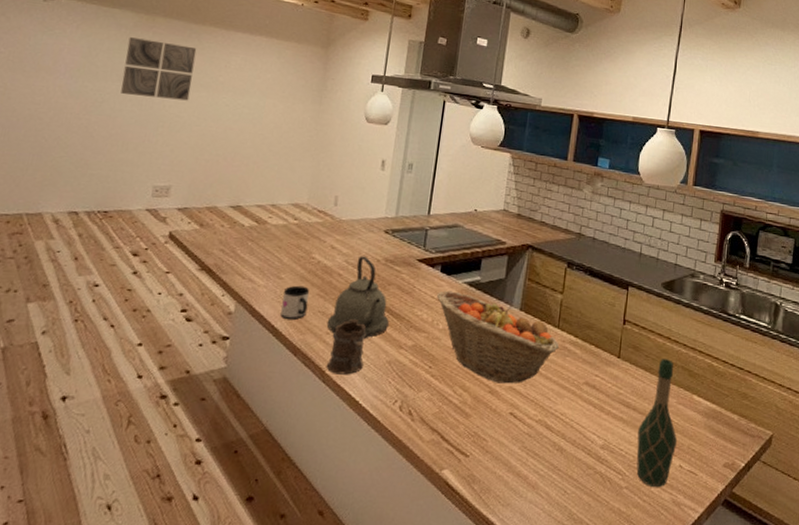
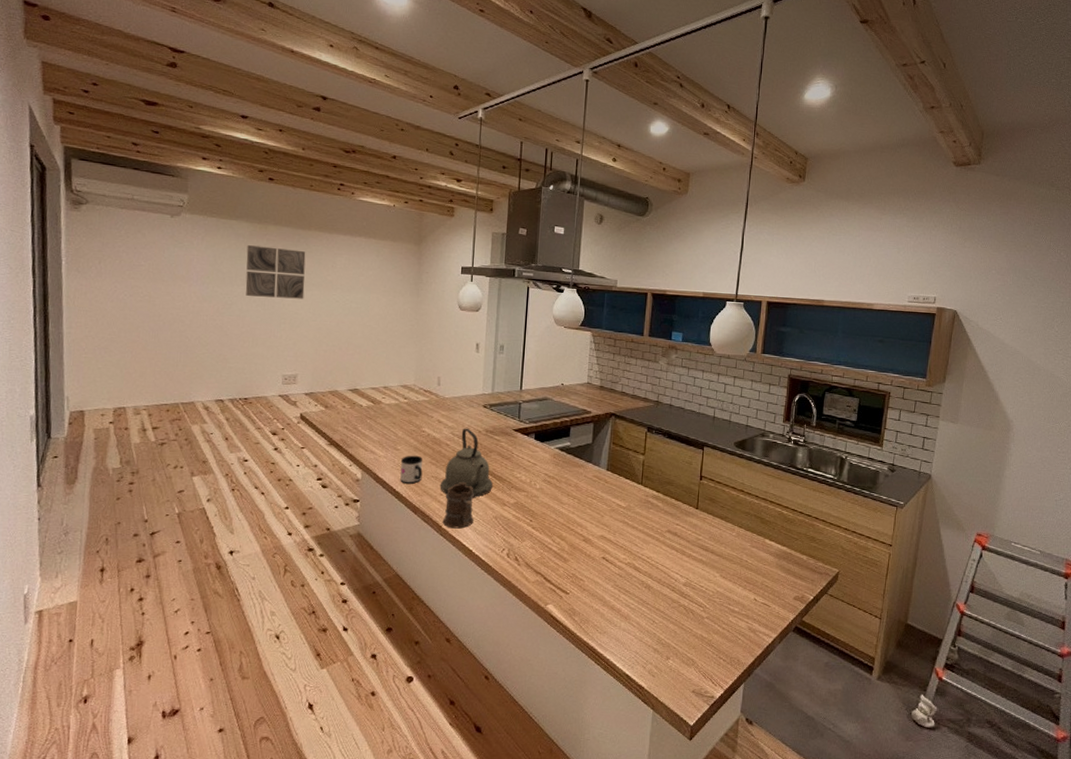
fruit basket: present [437,290,560,384] -> none [533,455,644,533]
wine bottle: present [636,359,677,488] -> none [715,509,751,618]

